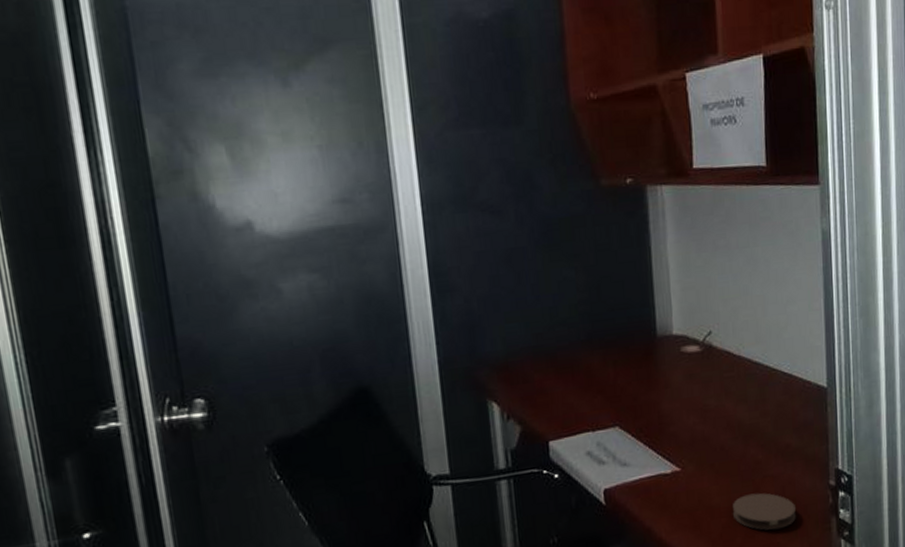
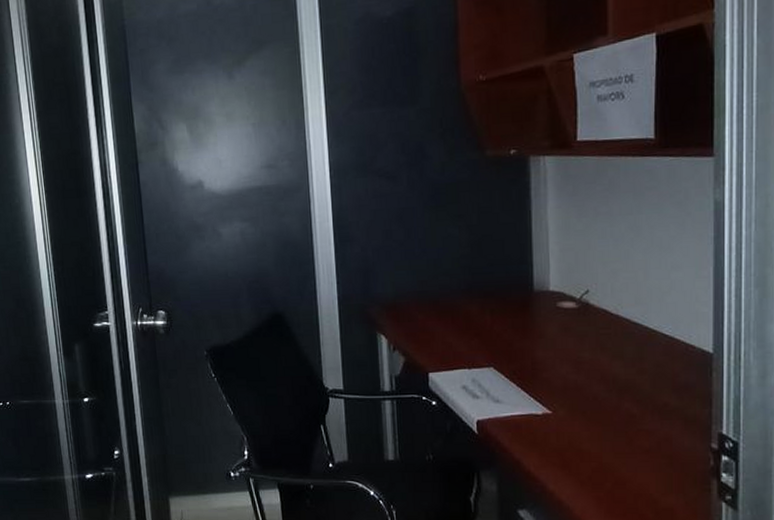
coaster: present [733,492,796,530] -> none [604,444,671,482]

